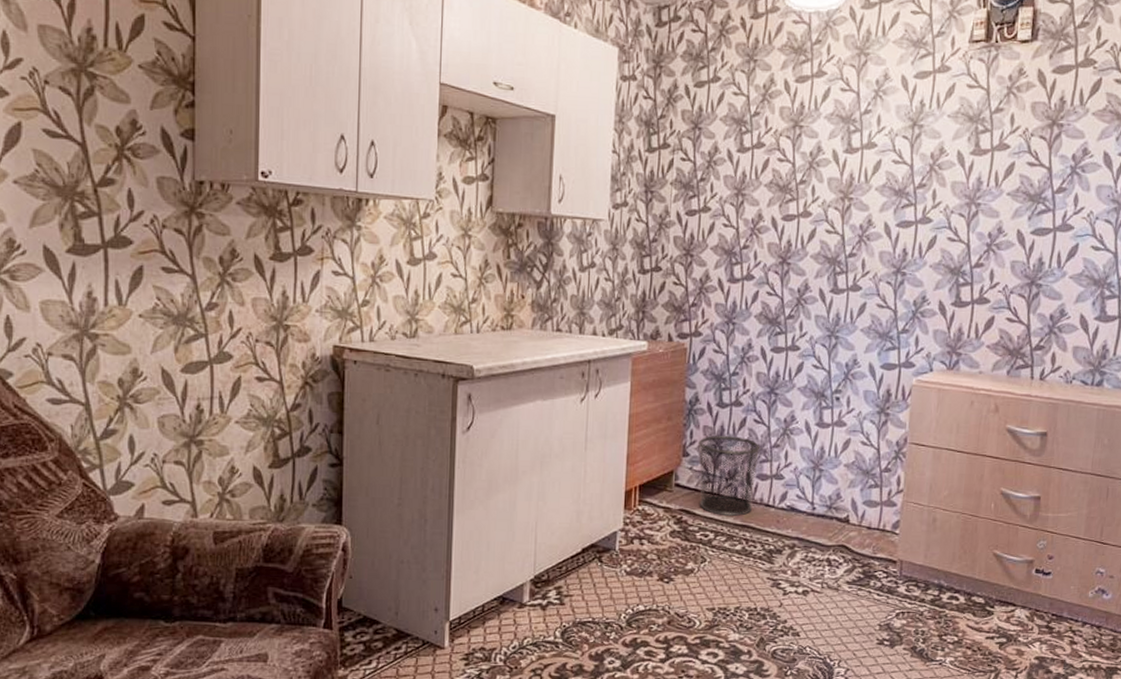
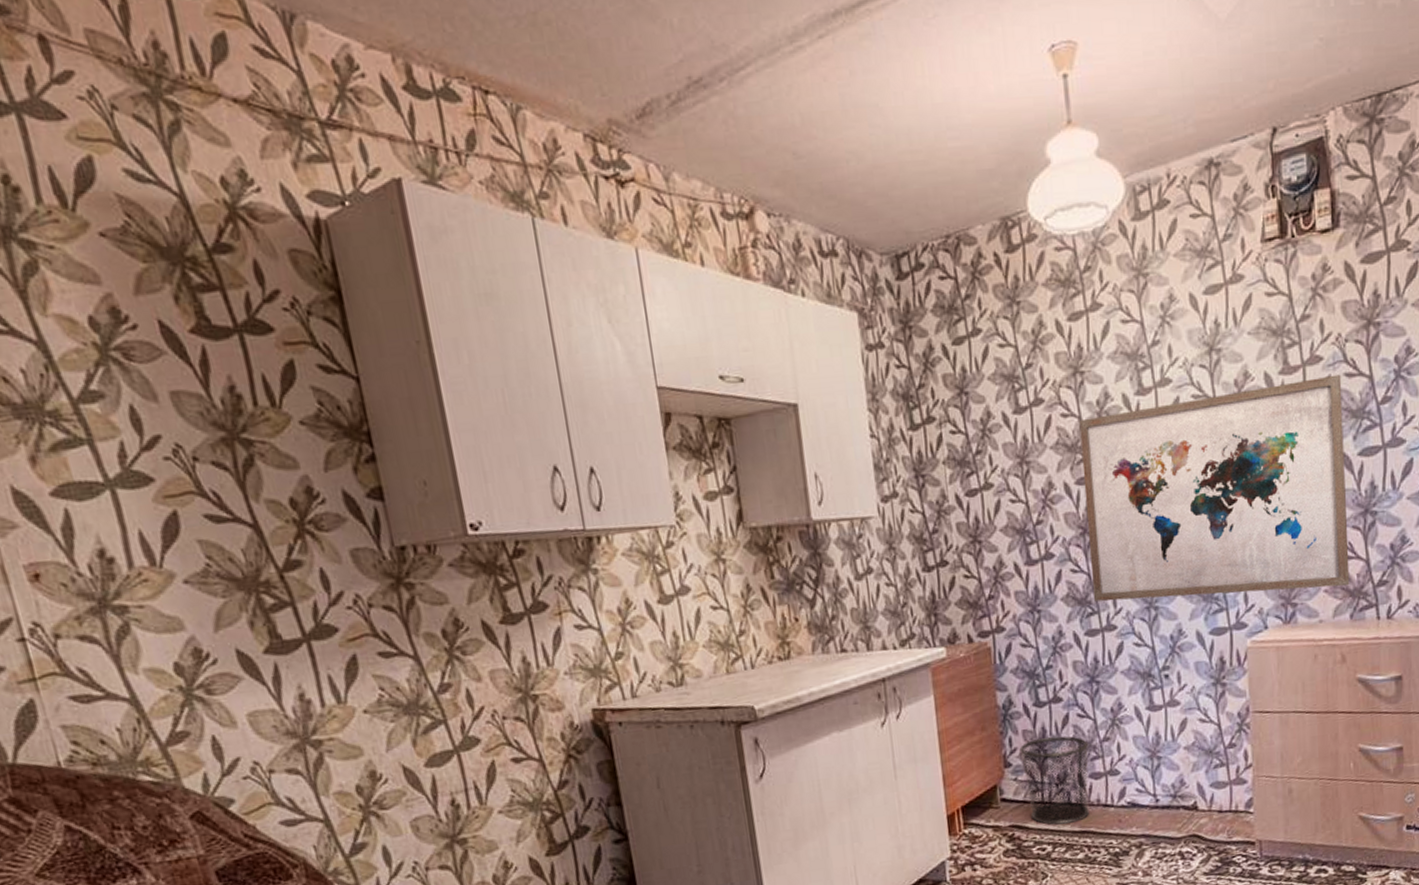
wall art: none [783,162,1024,345] -> present [1079,374,1350,602]

